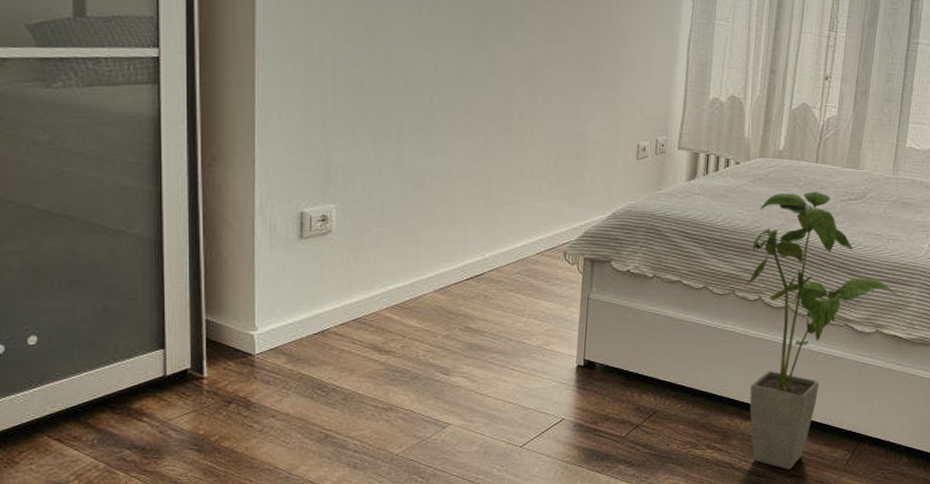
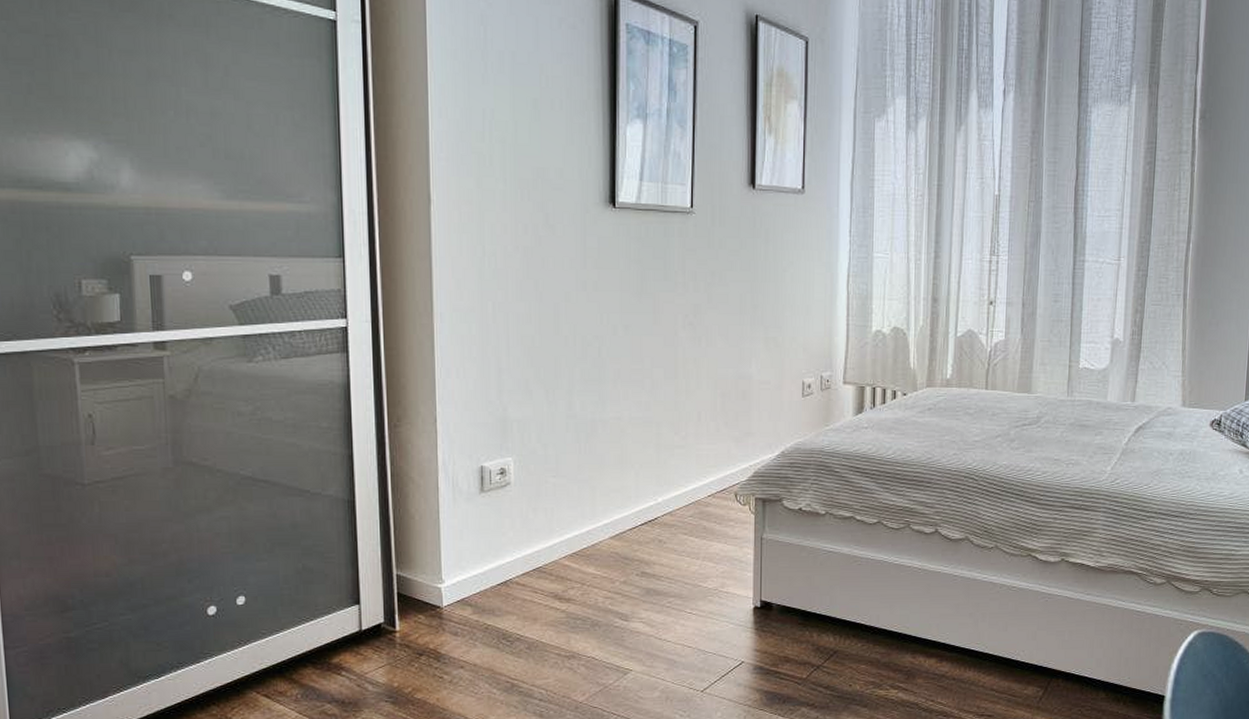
house plant: present [743,191,899,470] -> none [919,419,1083,709]

